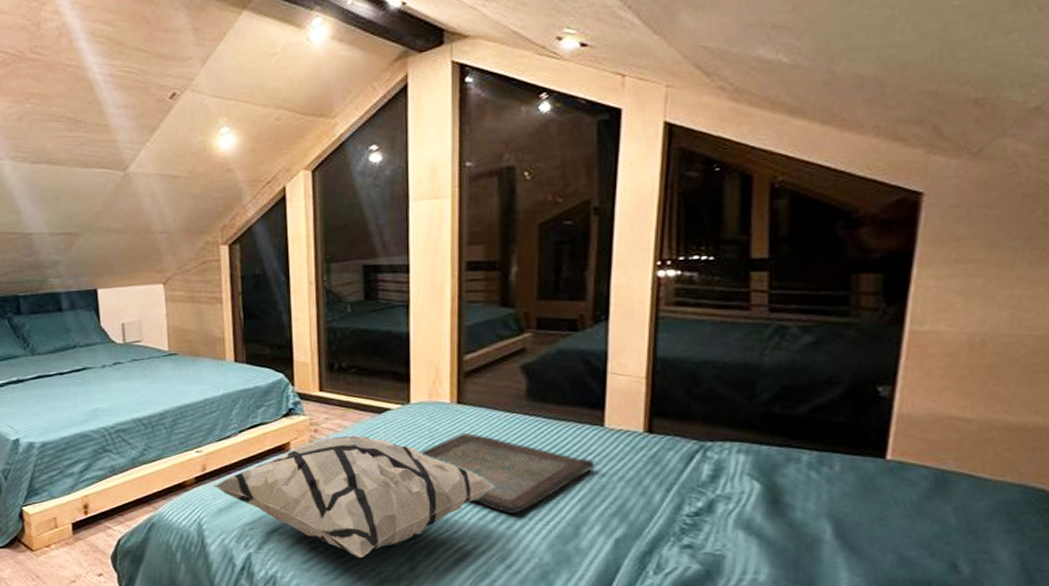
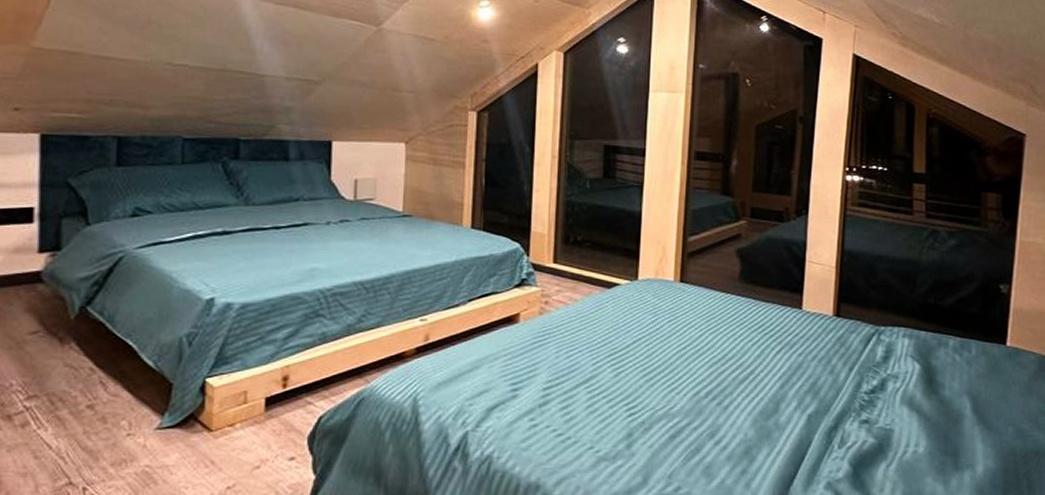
decorative pillow: present [212,435,495,559] -> none [434,309,709,436]
serving tray: present [420,432,594,514] -> none [643,310,793,390]

